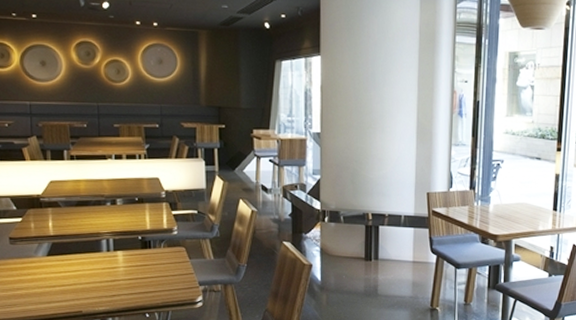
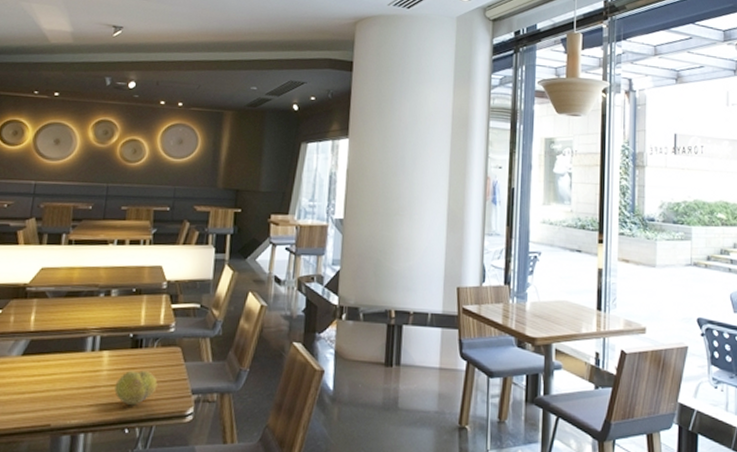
fruit: none [132,267,168,295] -> present [114,370,158,406]

